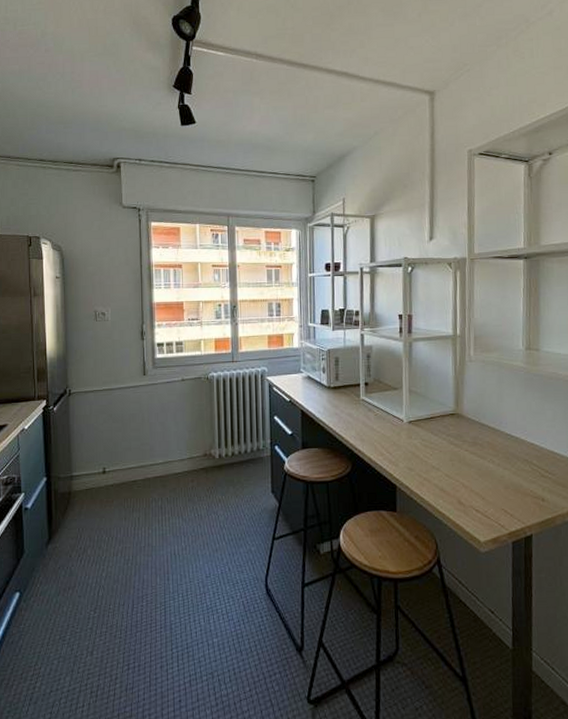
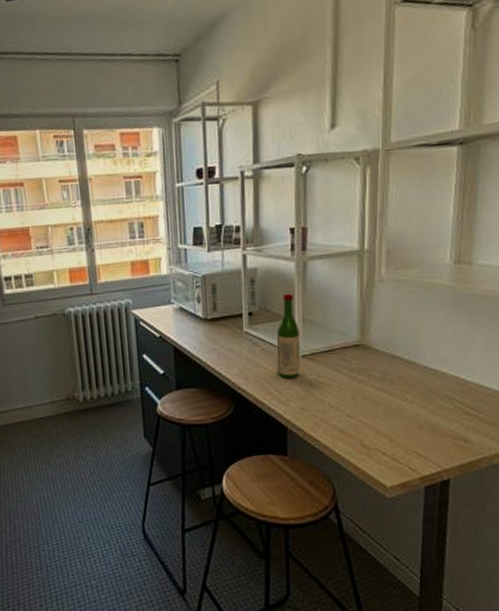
wine bottle: none [387,368,408,441] -> present [276,293,301,379]

